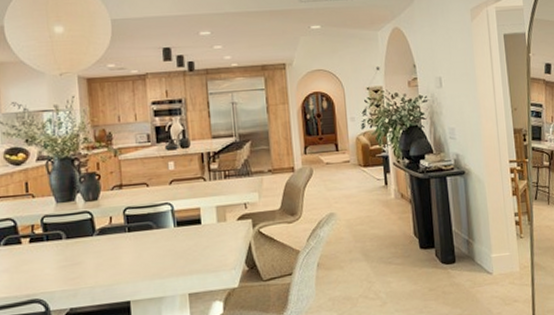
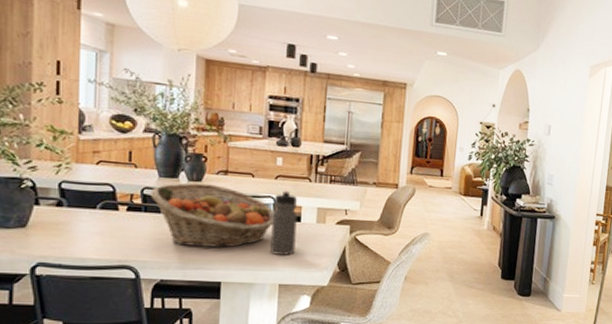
fruit basket: none [50,201,175,269] -> present [150,182,276,248]
water bottle: none [171,194,200,263] -> present [270,190,298,255]

